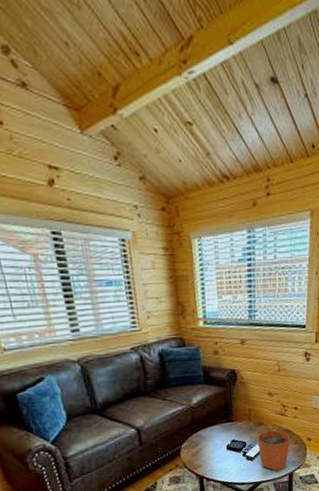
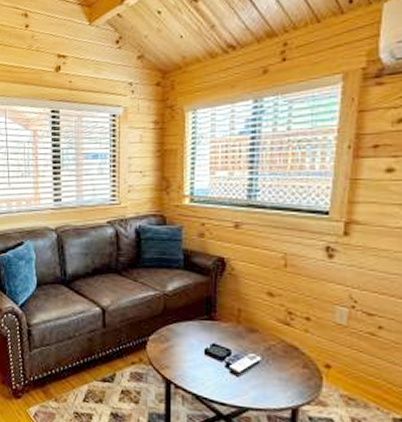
plant pot: present [257,425,290,471] -> none [247,334,297,399]

